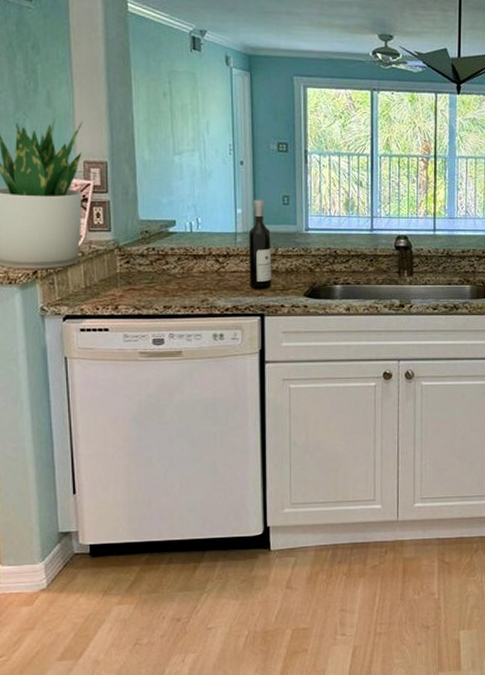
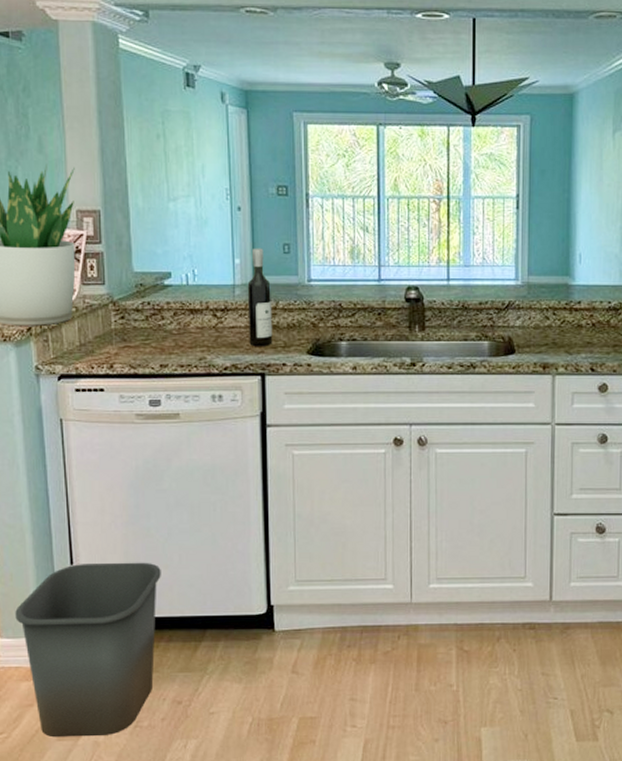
waste bin: none [17,490,162,658] -> present [15,562,161,738]

